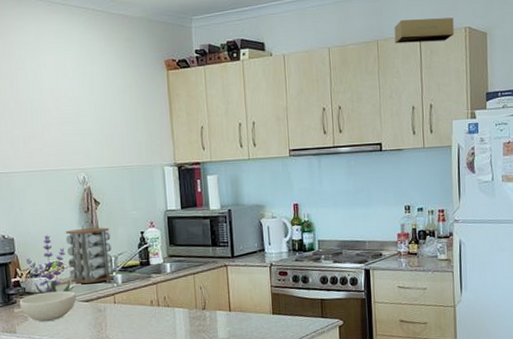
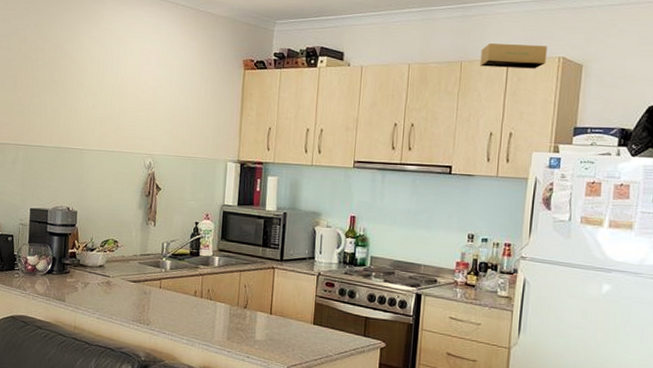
bowl: present [19,290,76,322] -> none [72,267,125,296]
plant: present [26,235,74,296] -> none [82,213,125,271]
spice rack: present [65,220,114,285] -> none [122,204,167,266]

